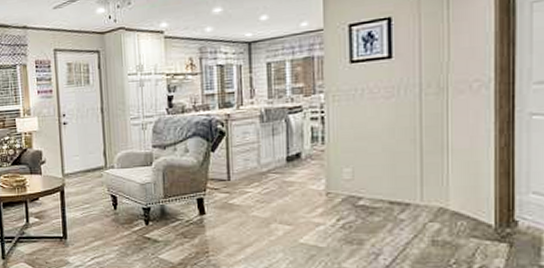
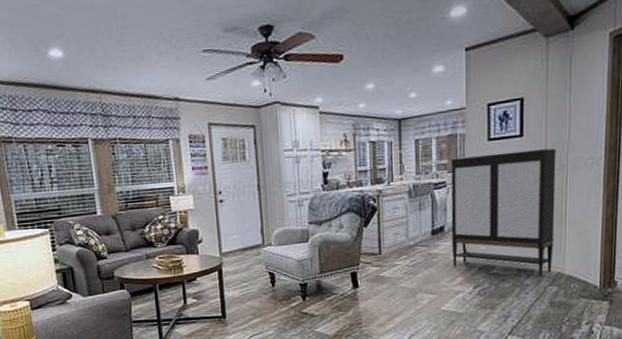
storage cabinet: none [308,70,434,212] -> present [451,148,556,278]

